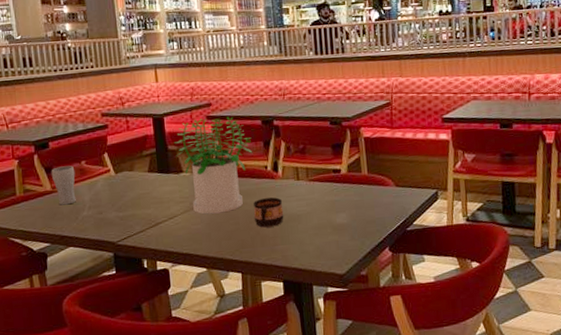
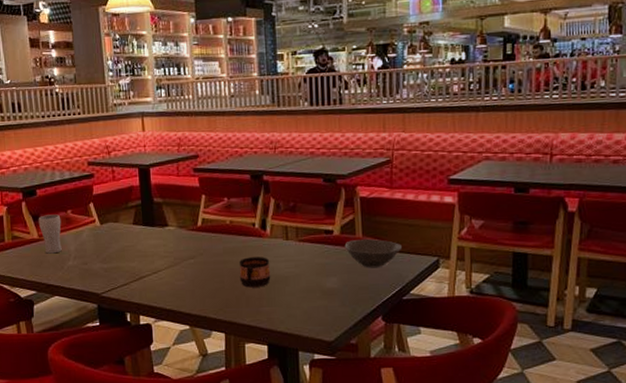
potted plant: present [173,116,252,214] -> none [159,169,240,271]
bowl: none [351,175,404,203] -> present [344,238,402,268]

